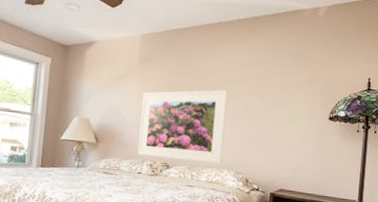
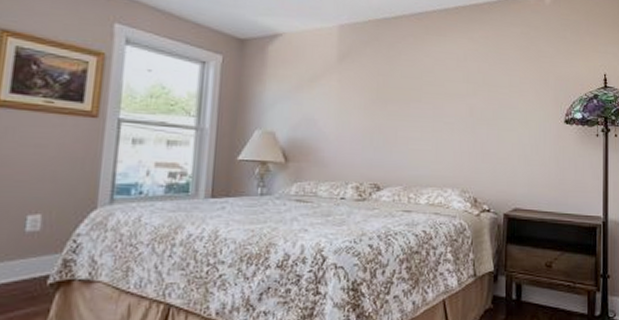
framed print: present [137,90,228,164] -> none [339,91,447,182]

